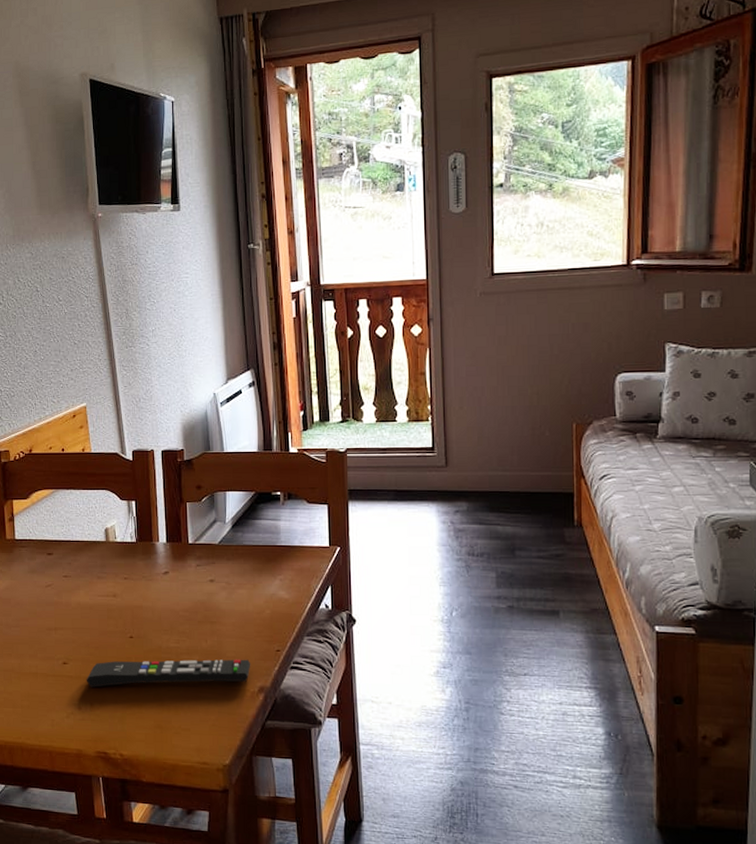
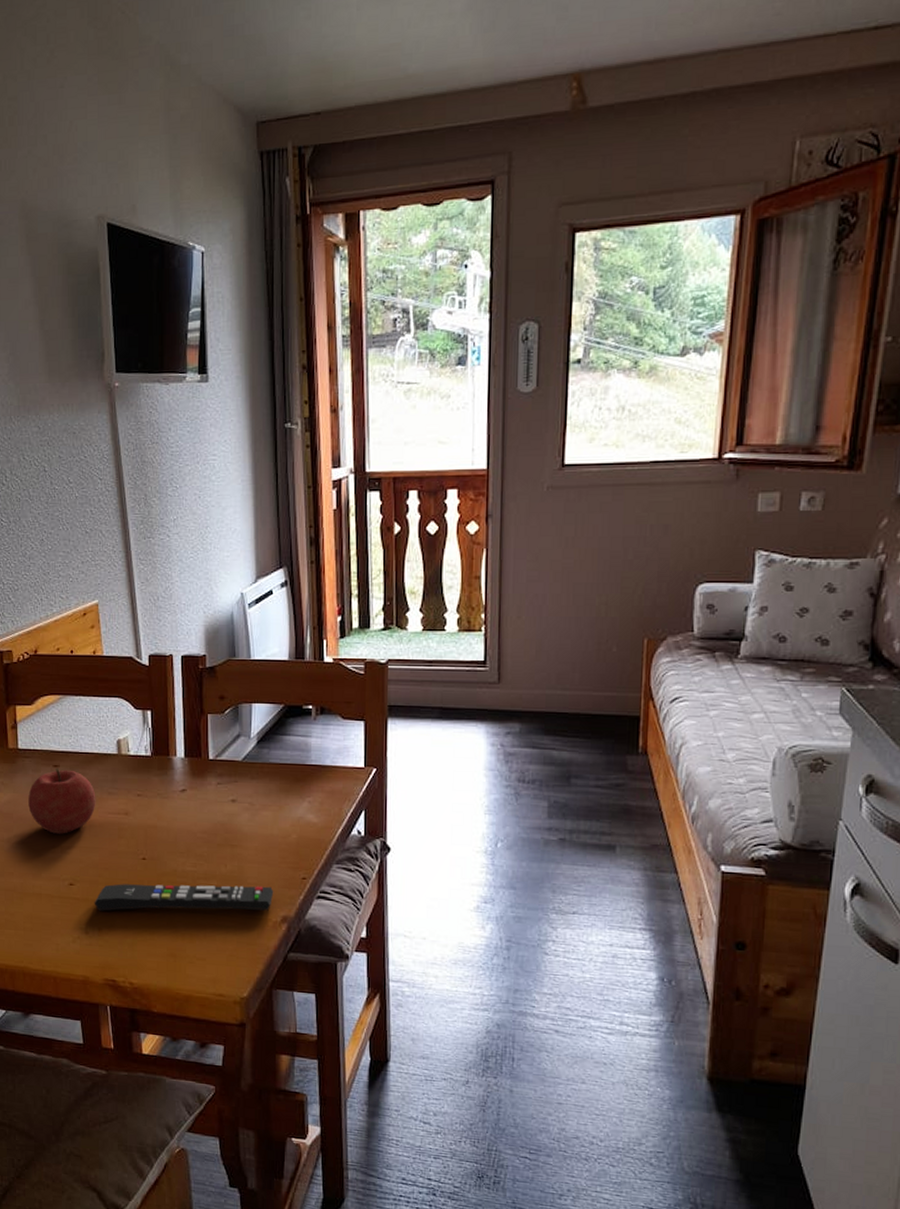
fruit: none [25,556,87,617] -> present [28,768,96,834]

